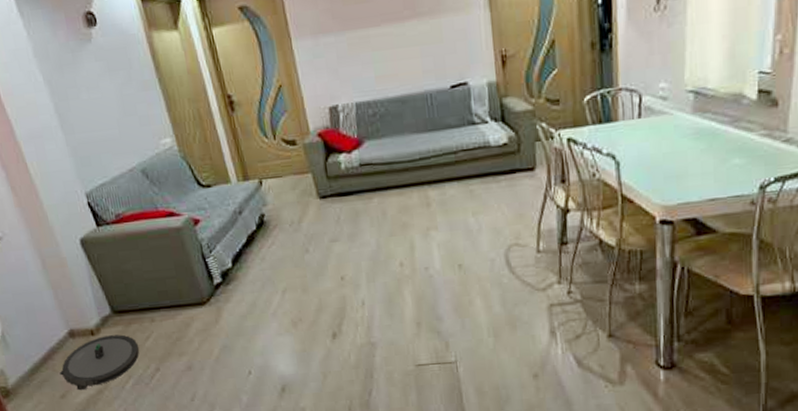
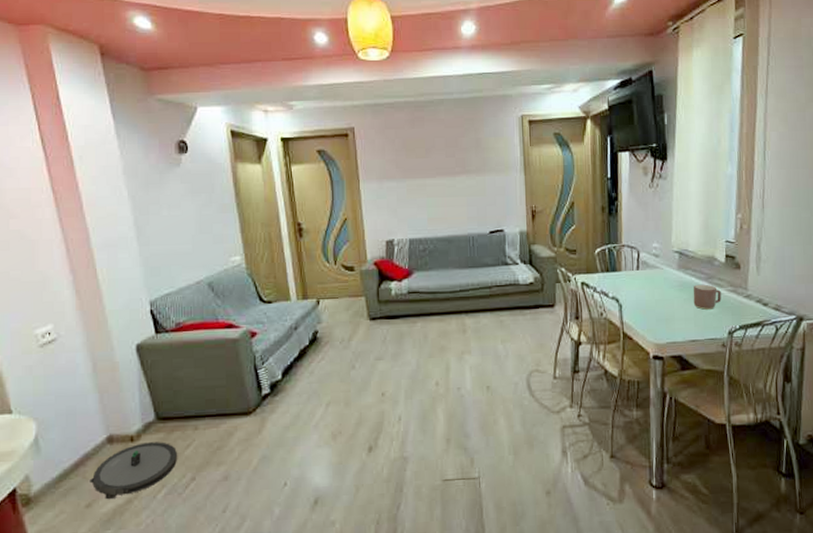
mug: none [712,129,751,161] -> present [693,284,721,310]

